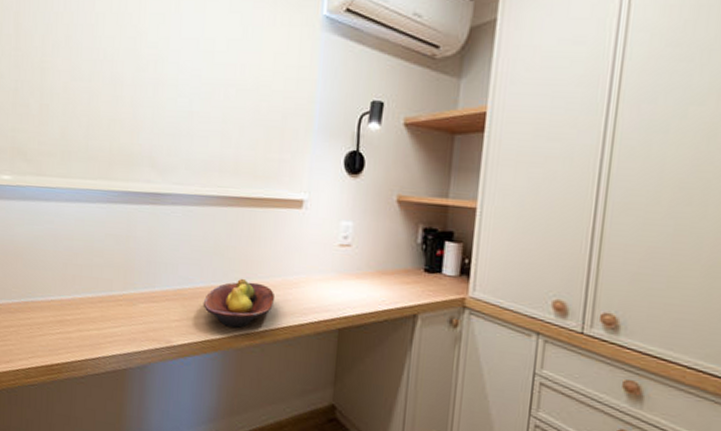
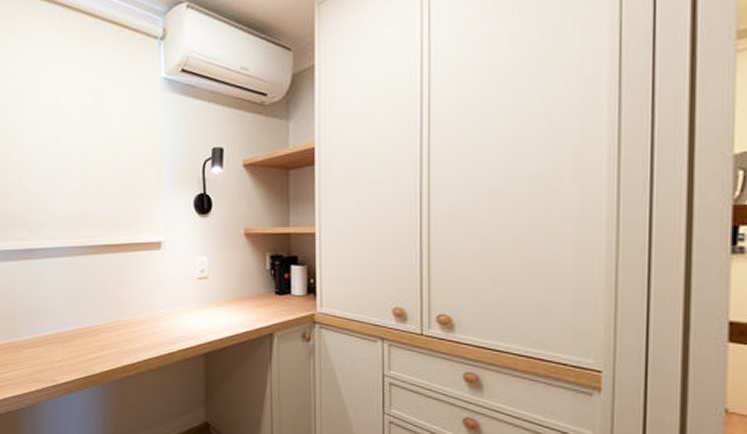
fruit bowl: present [203,278,276,329] -> none [81,317,145,363]

